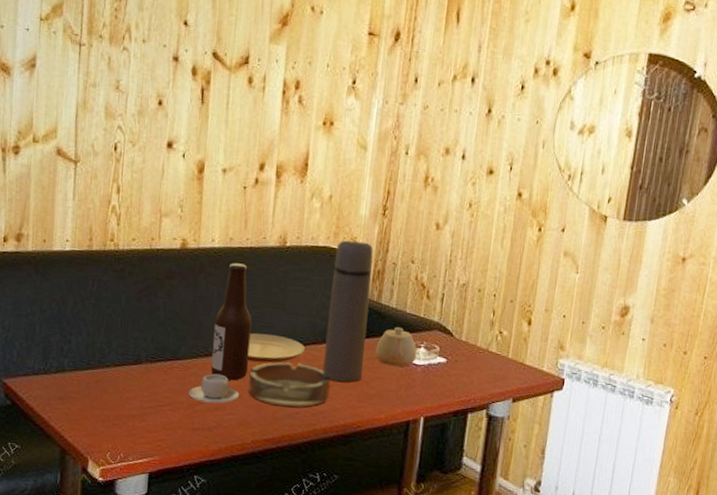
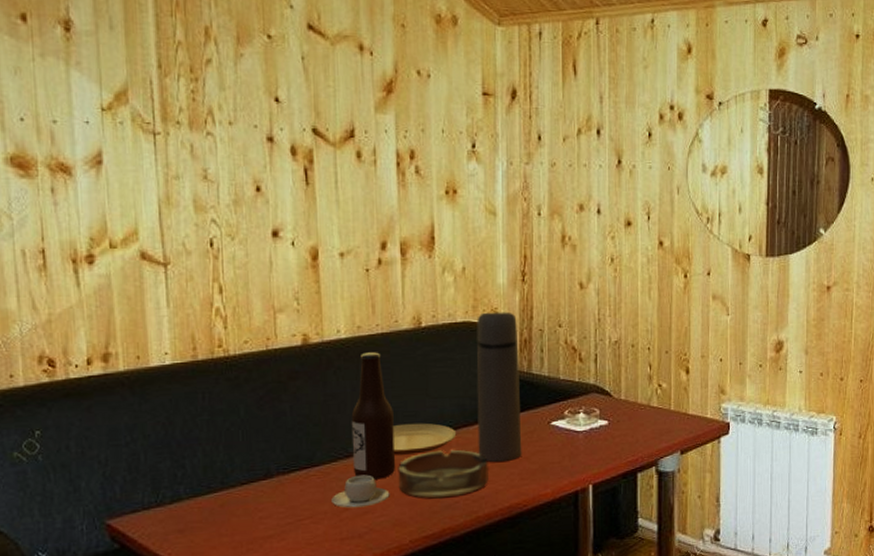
teapot: present [375,327,417,367] -> none [532,395,577,437]

